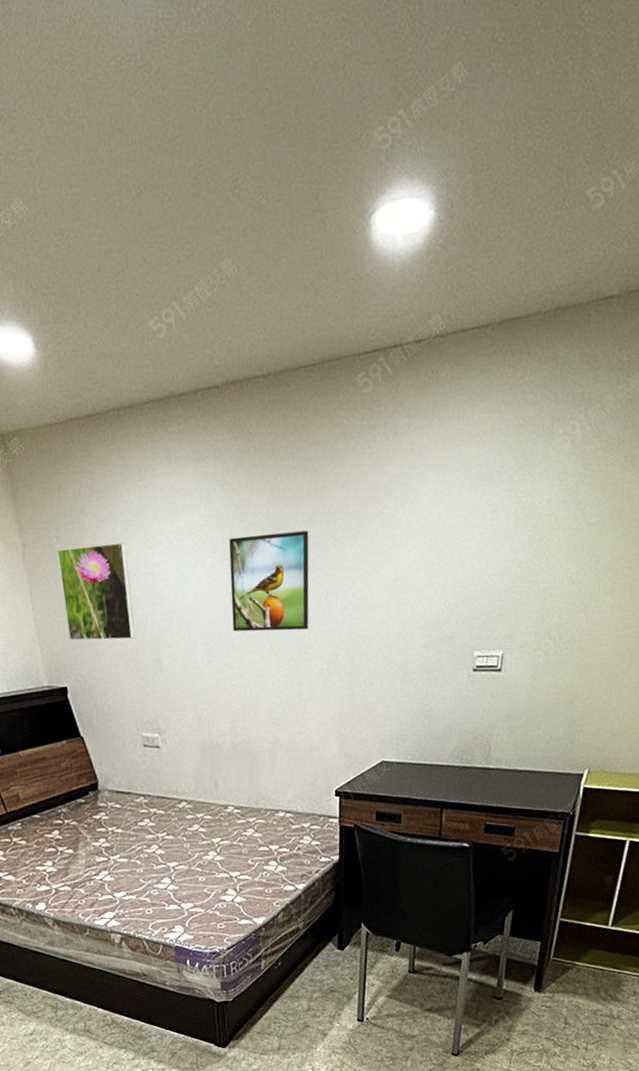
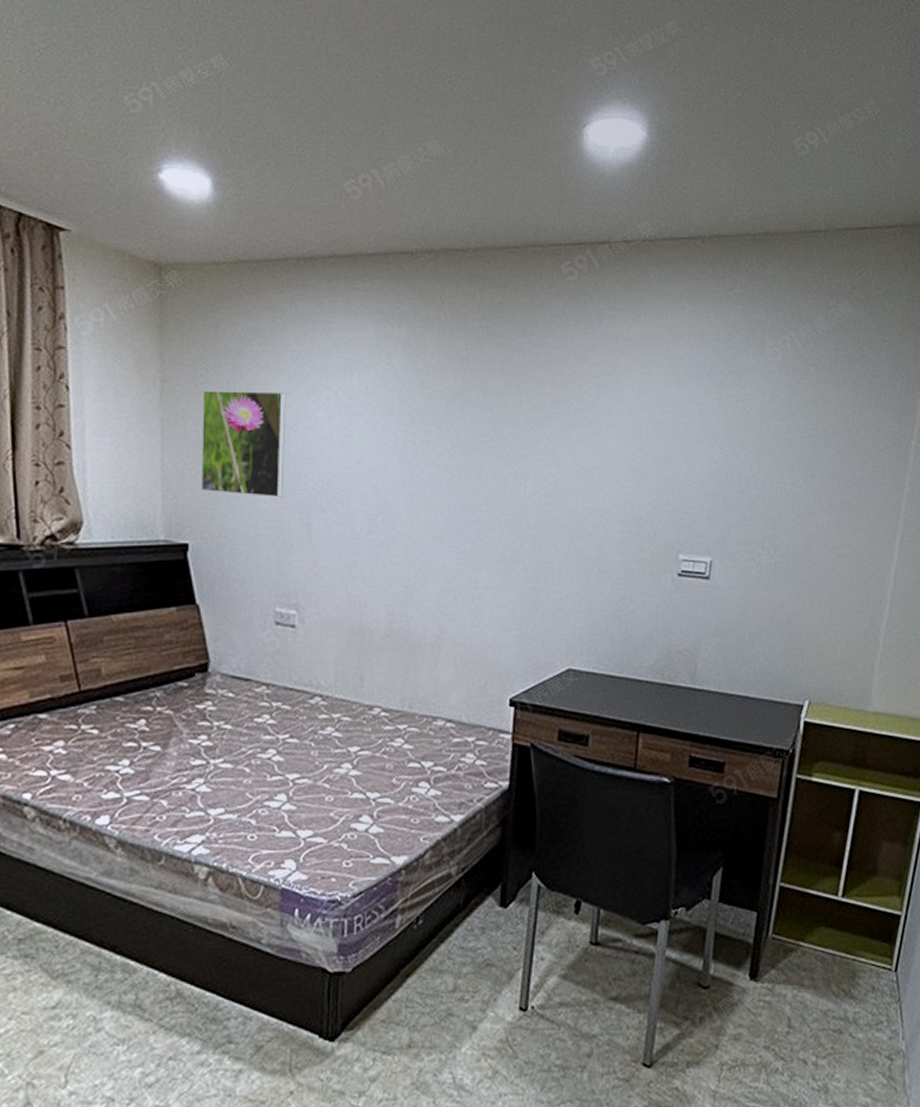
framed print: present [229,530,309,632] -> none [401,402,499,510]

